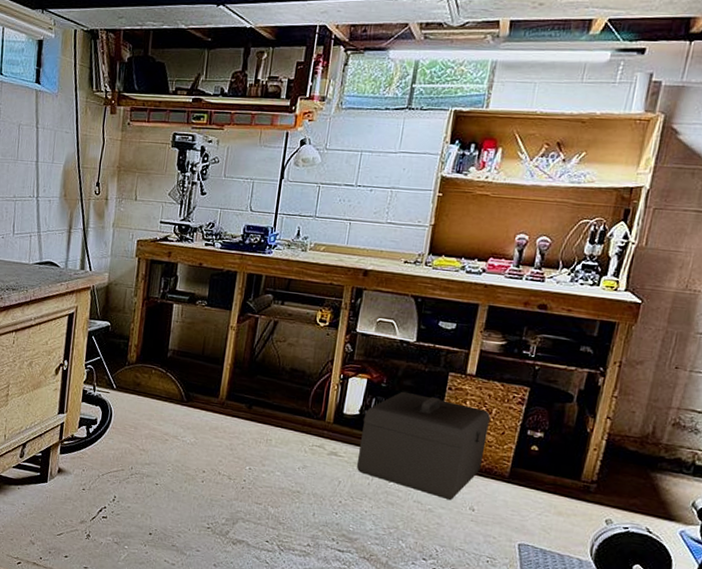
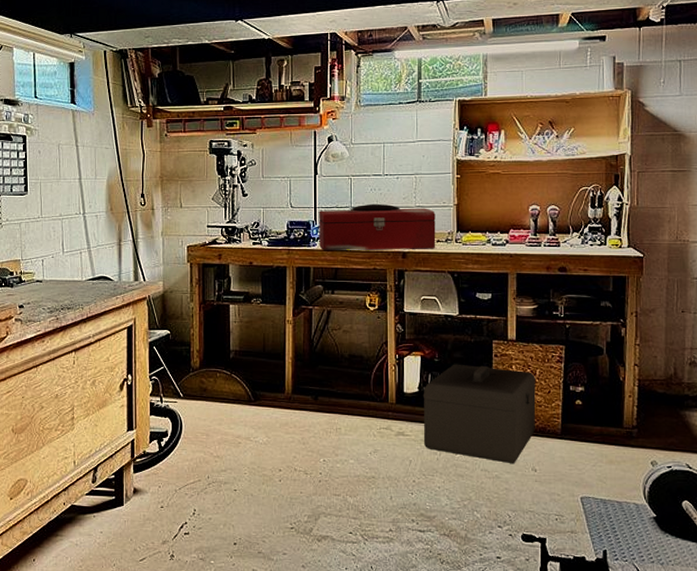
toolbox: none [275,215,408,270] -> present [319,203,436,250]

